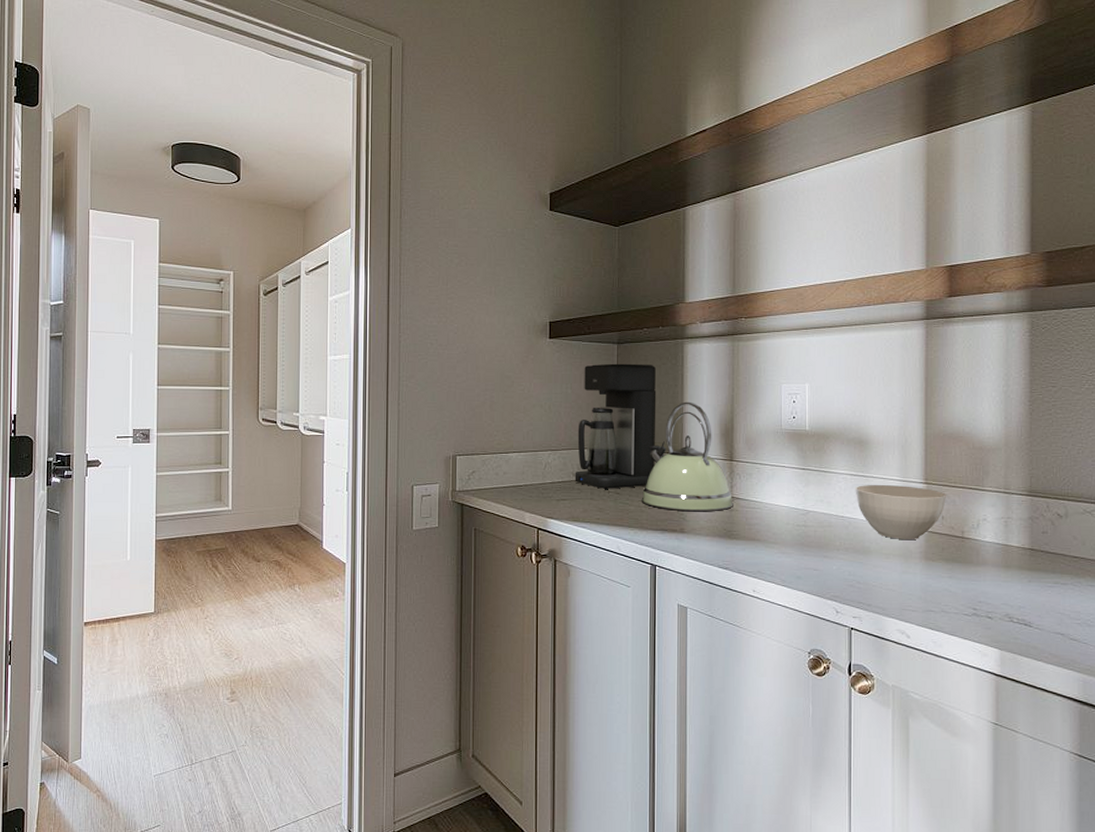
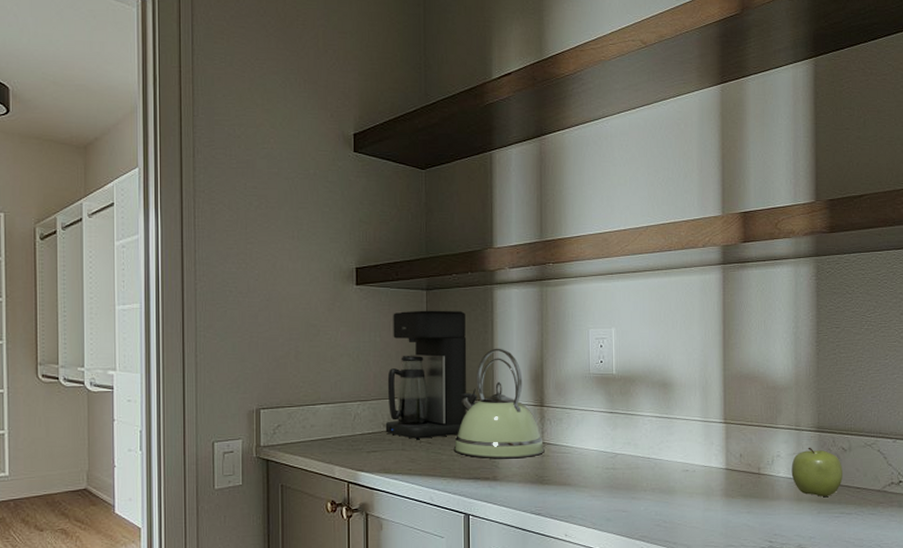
bowl: present [855,484,947,539] -> none [660,425,745,478]
fruit: none [999,511,1059,565] -> present [791,447,844,497]

